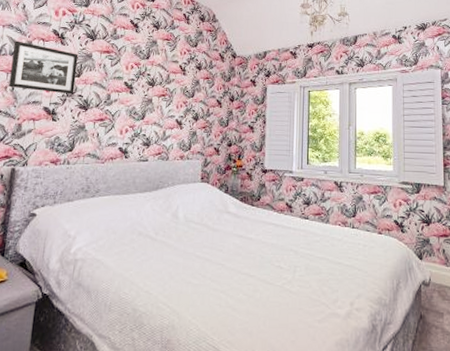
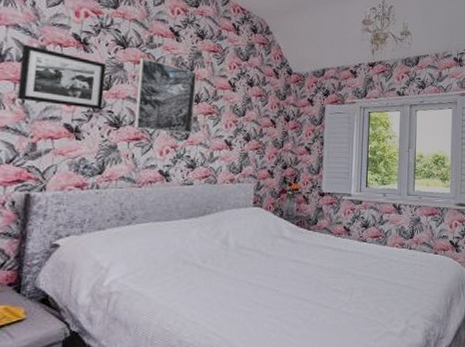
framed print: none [99,47,152,114] -> present [134,57,197,134]

